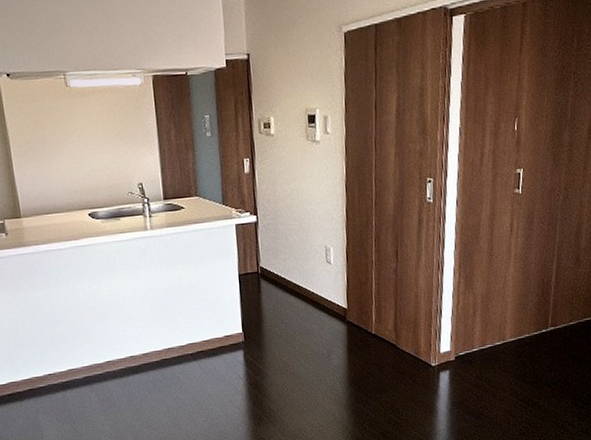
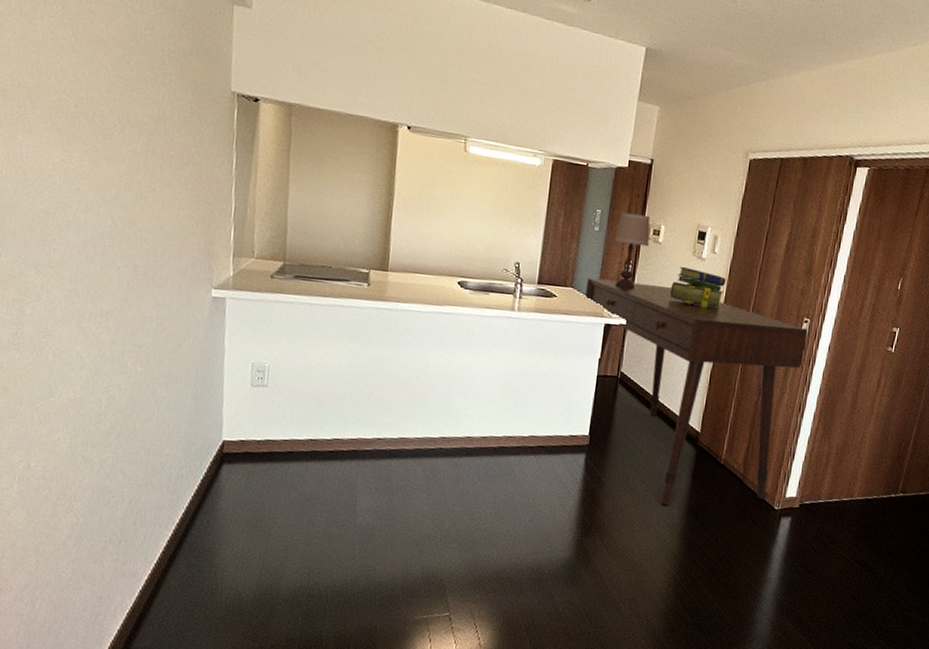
desk: none [210,176,435,382] -> present [586,278,809,505]
table lamp: none [227,110,262,187] -> present [614,212,651,290]
stack of books: none [291,153,344,188] -> present [669,266,726,308]

